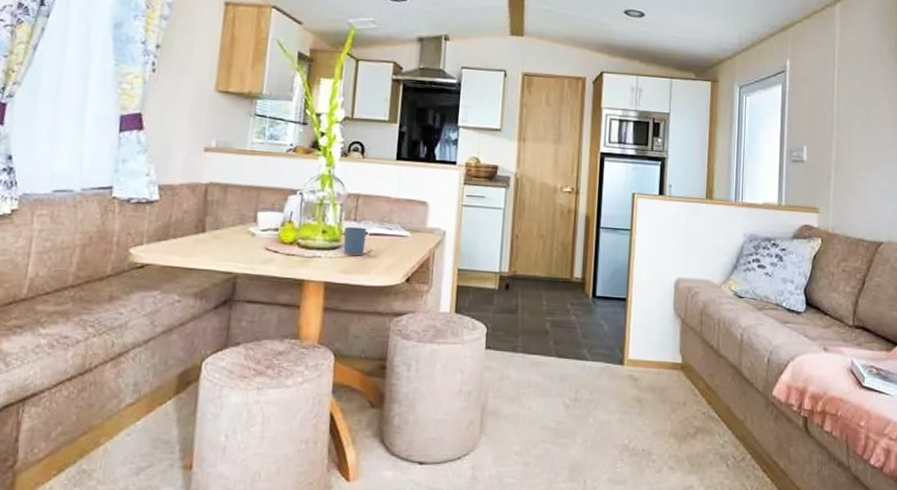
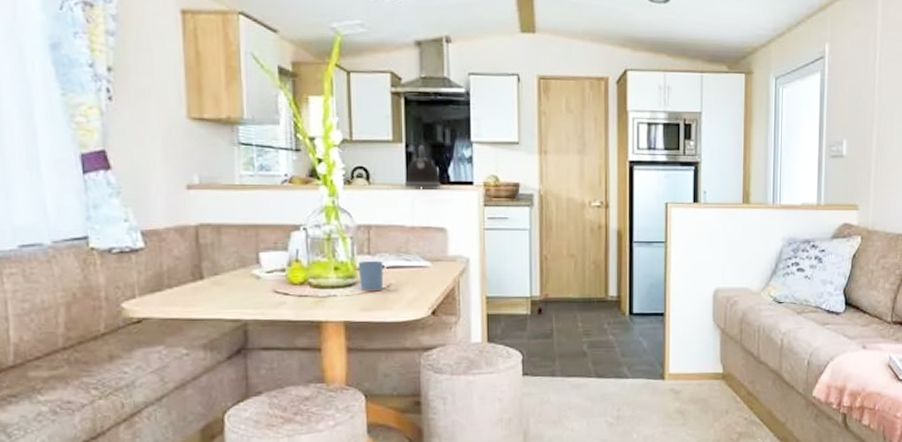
kettle: none [394,126,427,165] -> present [404,145,440,188]

